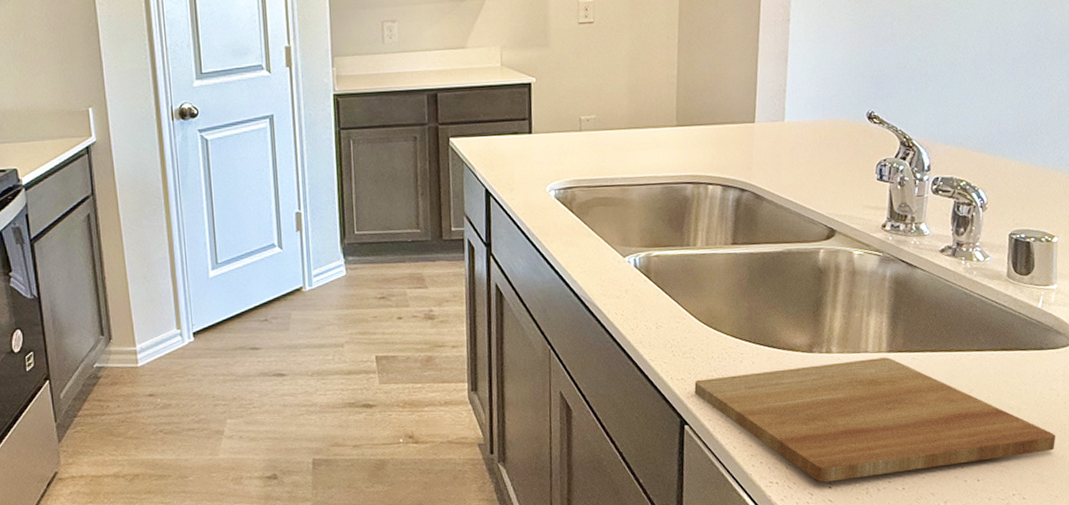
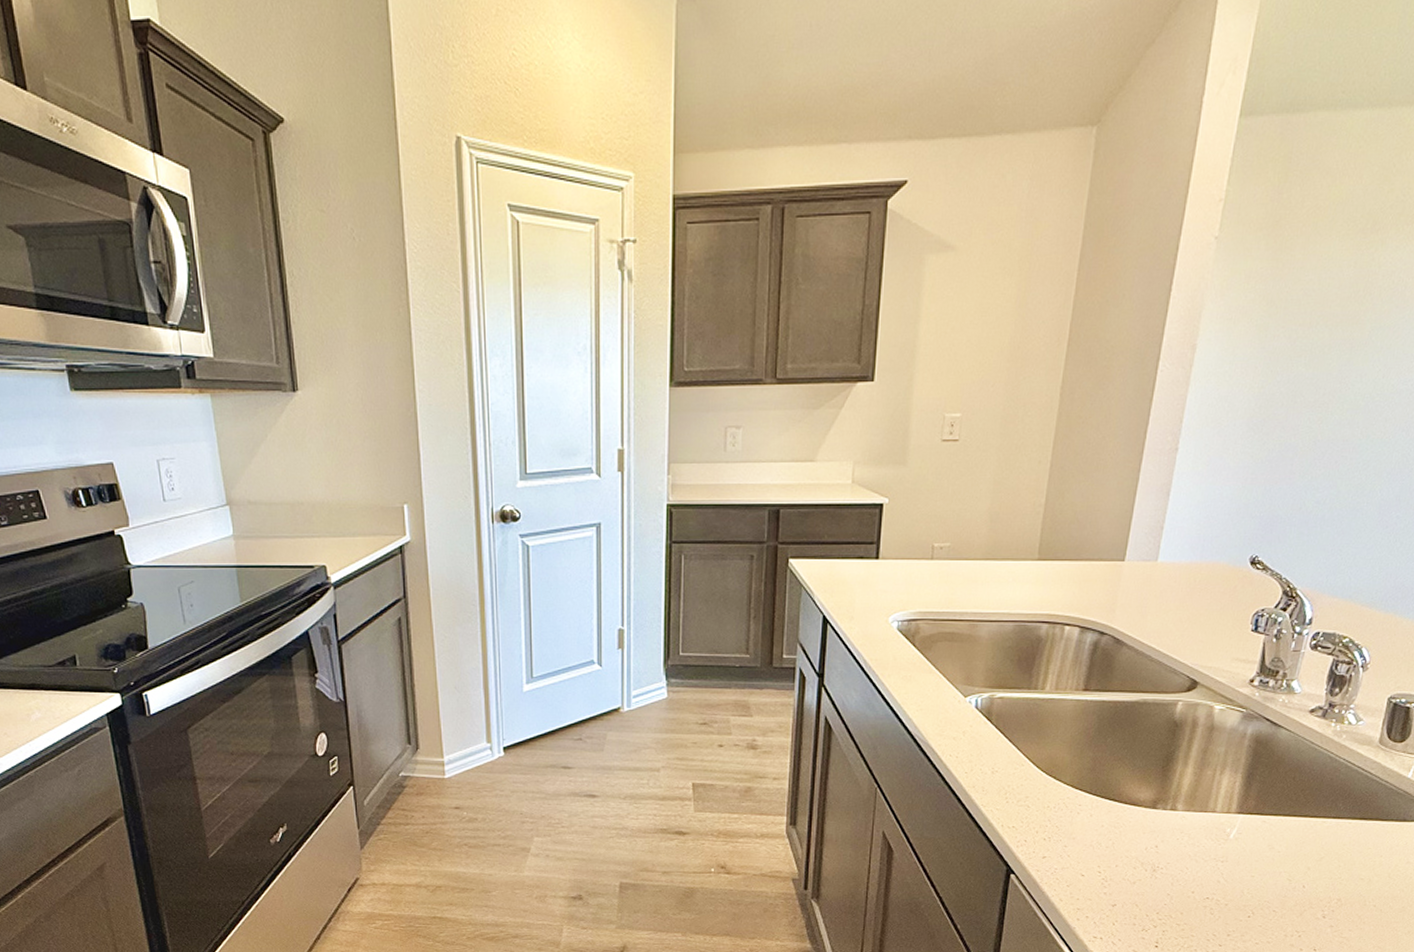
cutting board: present [694,357,1055,483] -> none [1025,819,1405,941]

